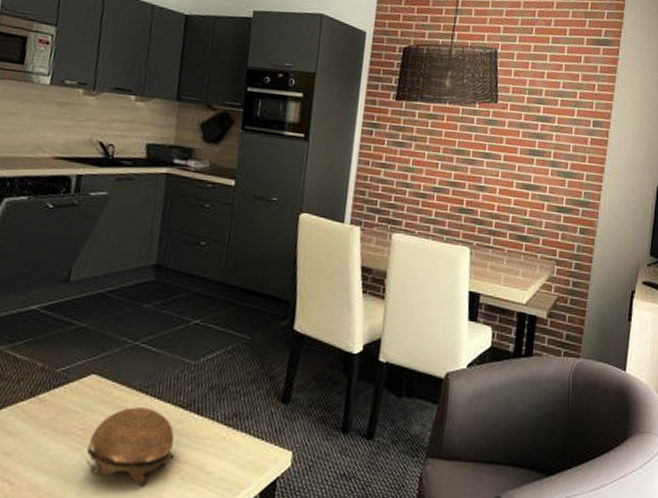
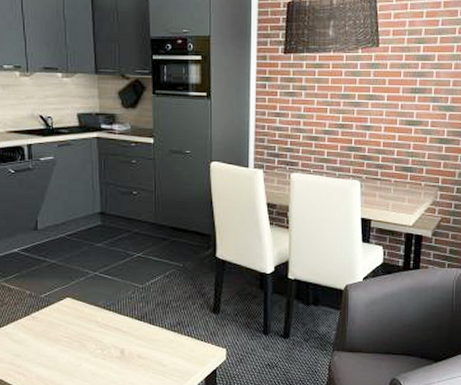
decorative bowl: present [85,407,175,486] -> none [73,320,137,376]

